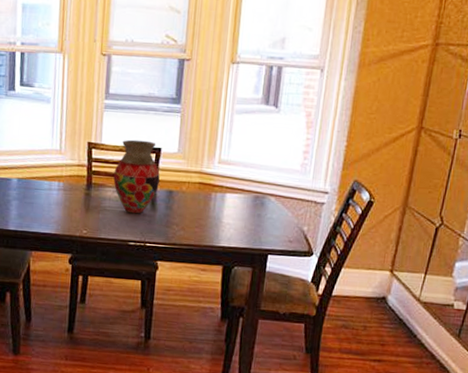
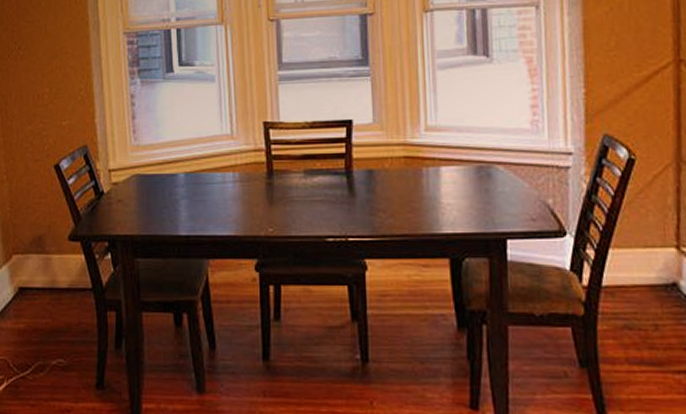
vase: present [113,139,161,214] -> none [298,113,356,202]

